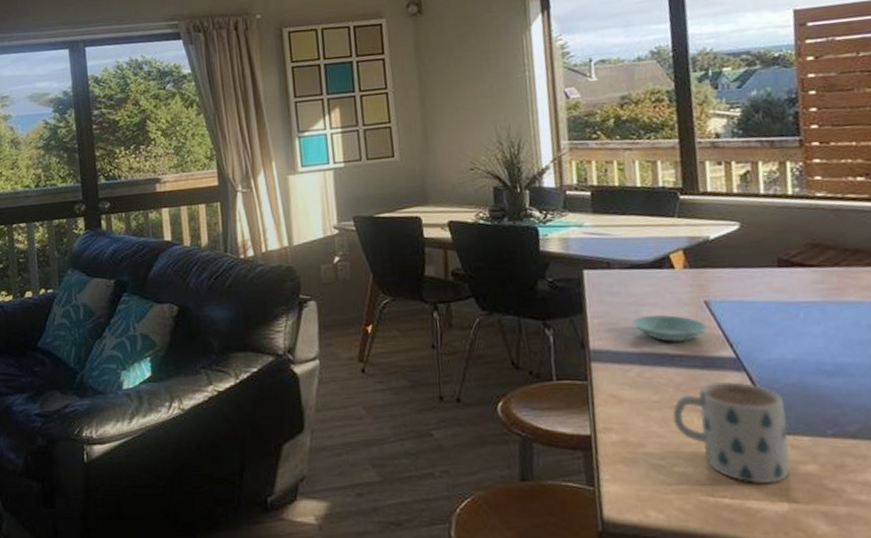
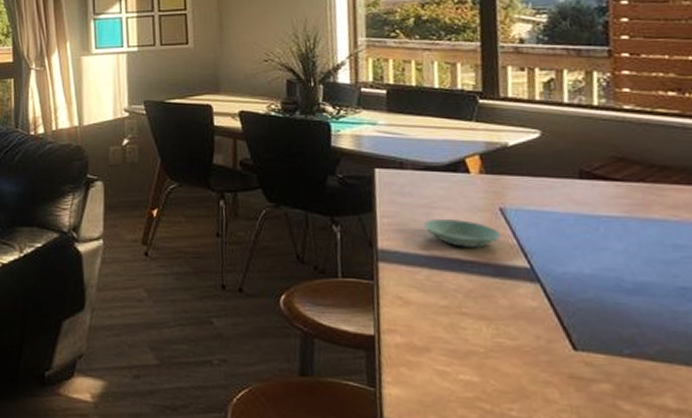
mug: present [672,380,790,485] -> none [460,290,583,401]

